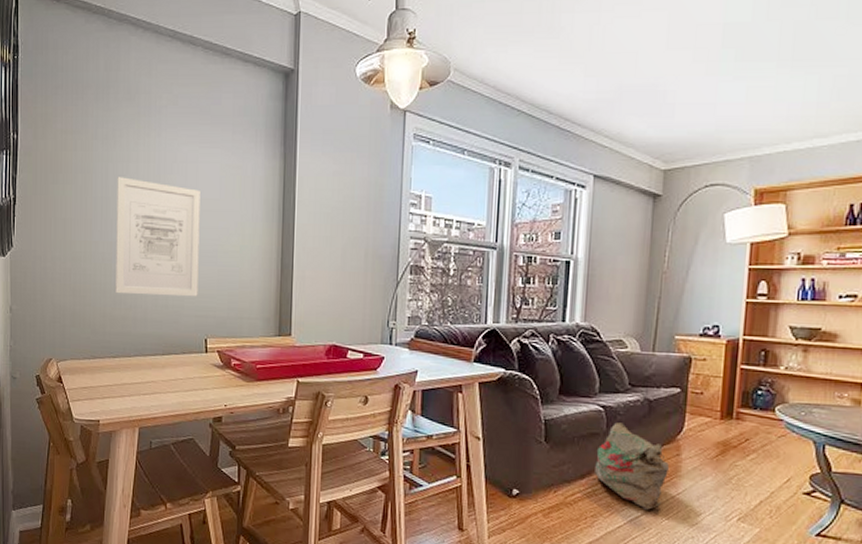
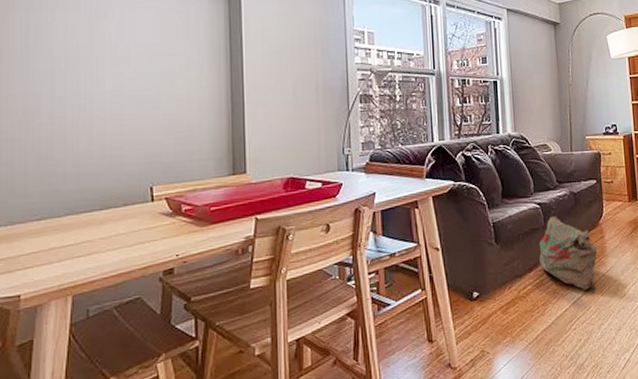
wall art: present [115,177,200,297] -> none [40,25,140,149]

